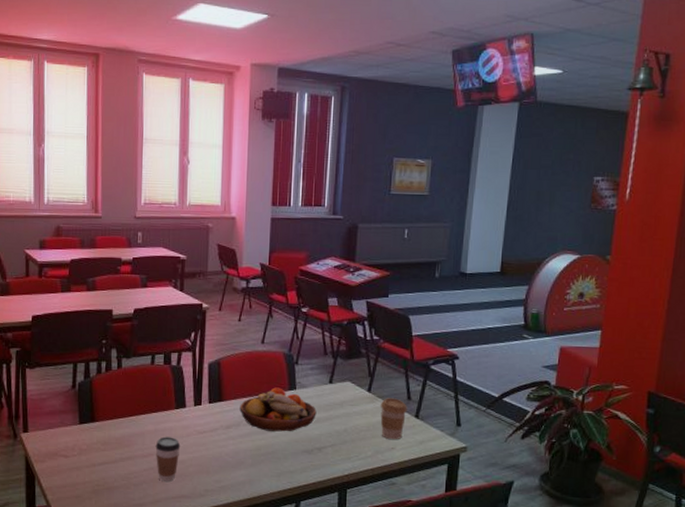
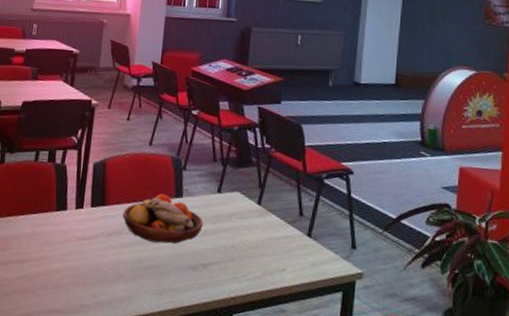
coffee cup: present [155,436,181,482] -> none [31,241,58,293]
coffee cup: present [380,398,408,440] -> none [270,212,299,261]

